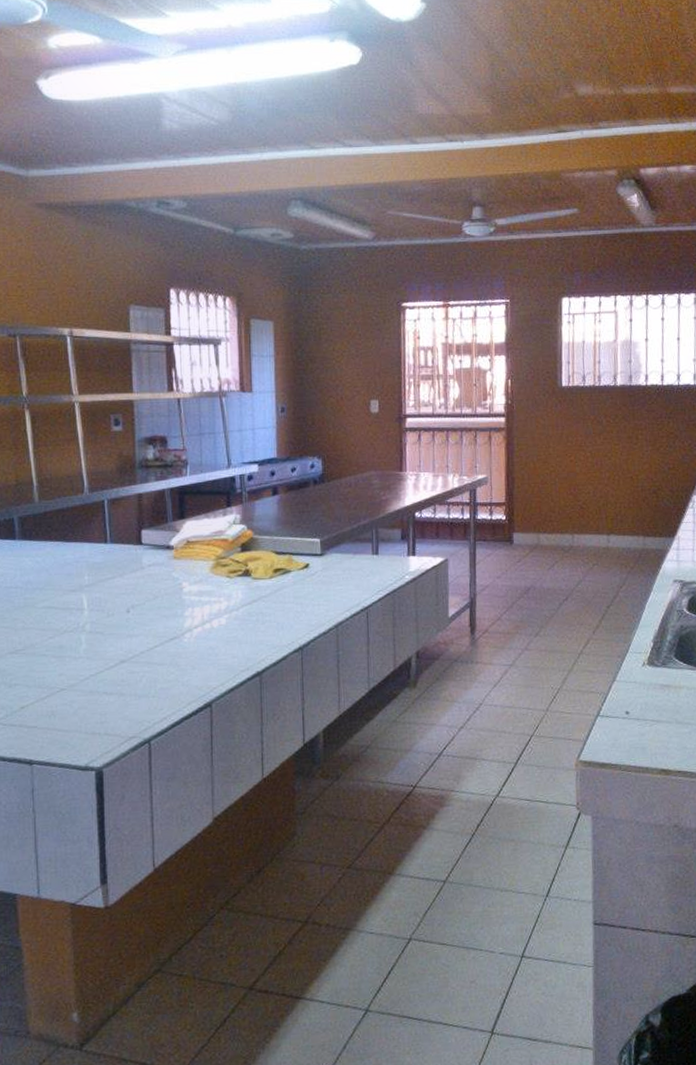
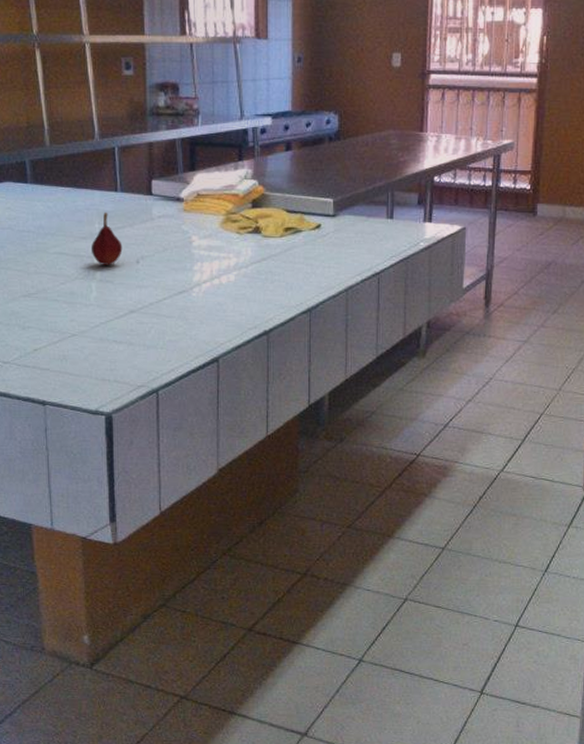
fruit: none [80,563,113,617] -> present [91,212,123,265]

